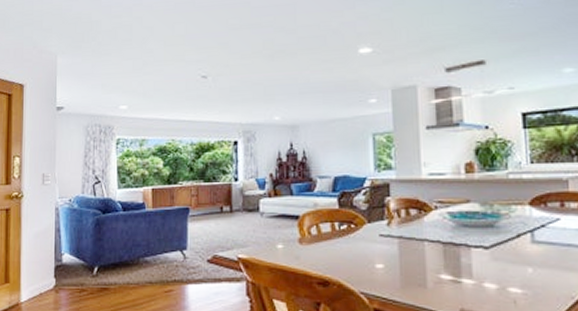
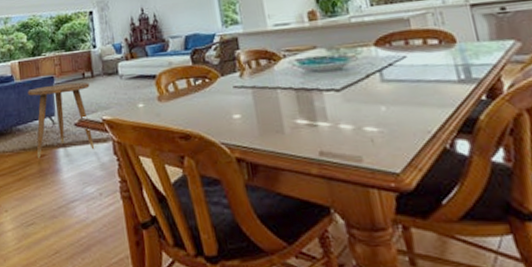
side table: none [159,216,227,294] -> present [27,82,95,159]

